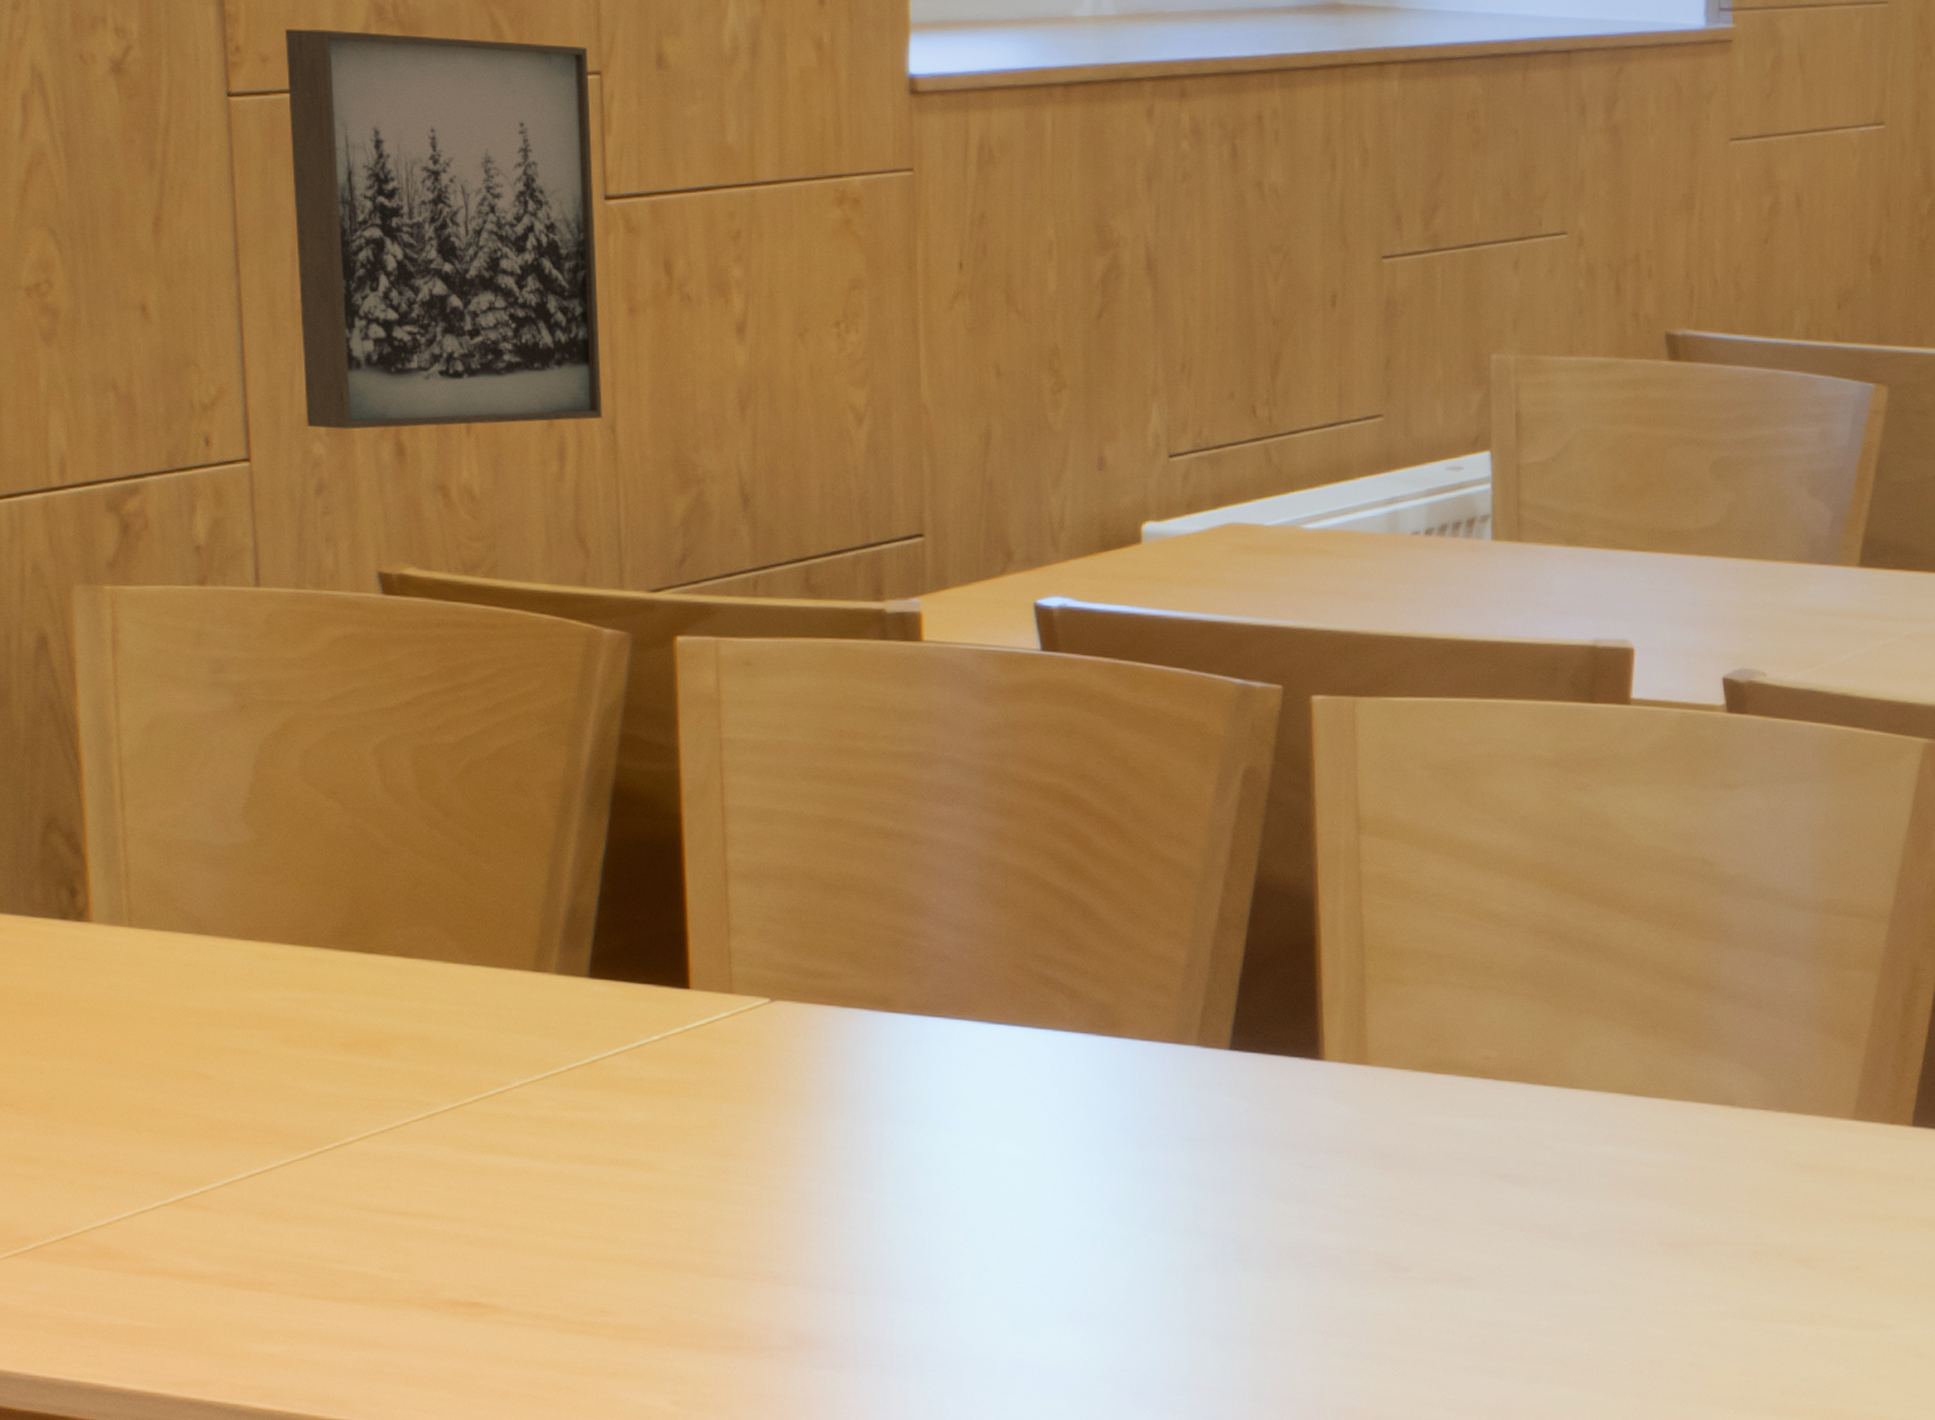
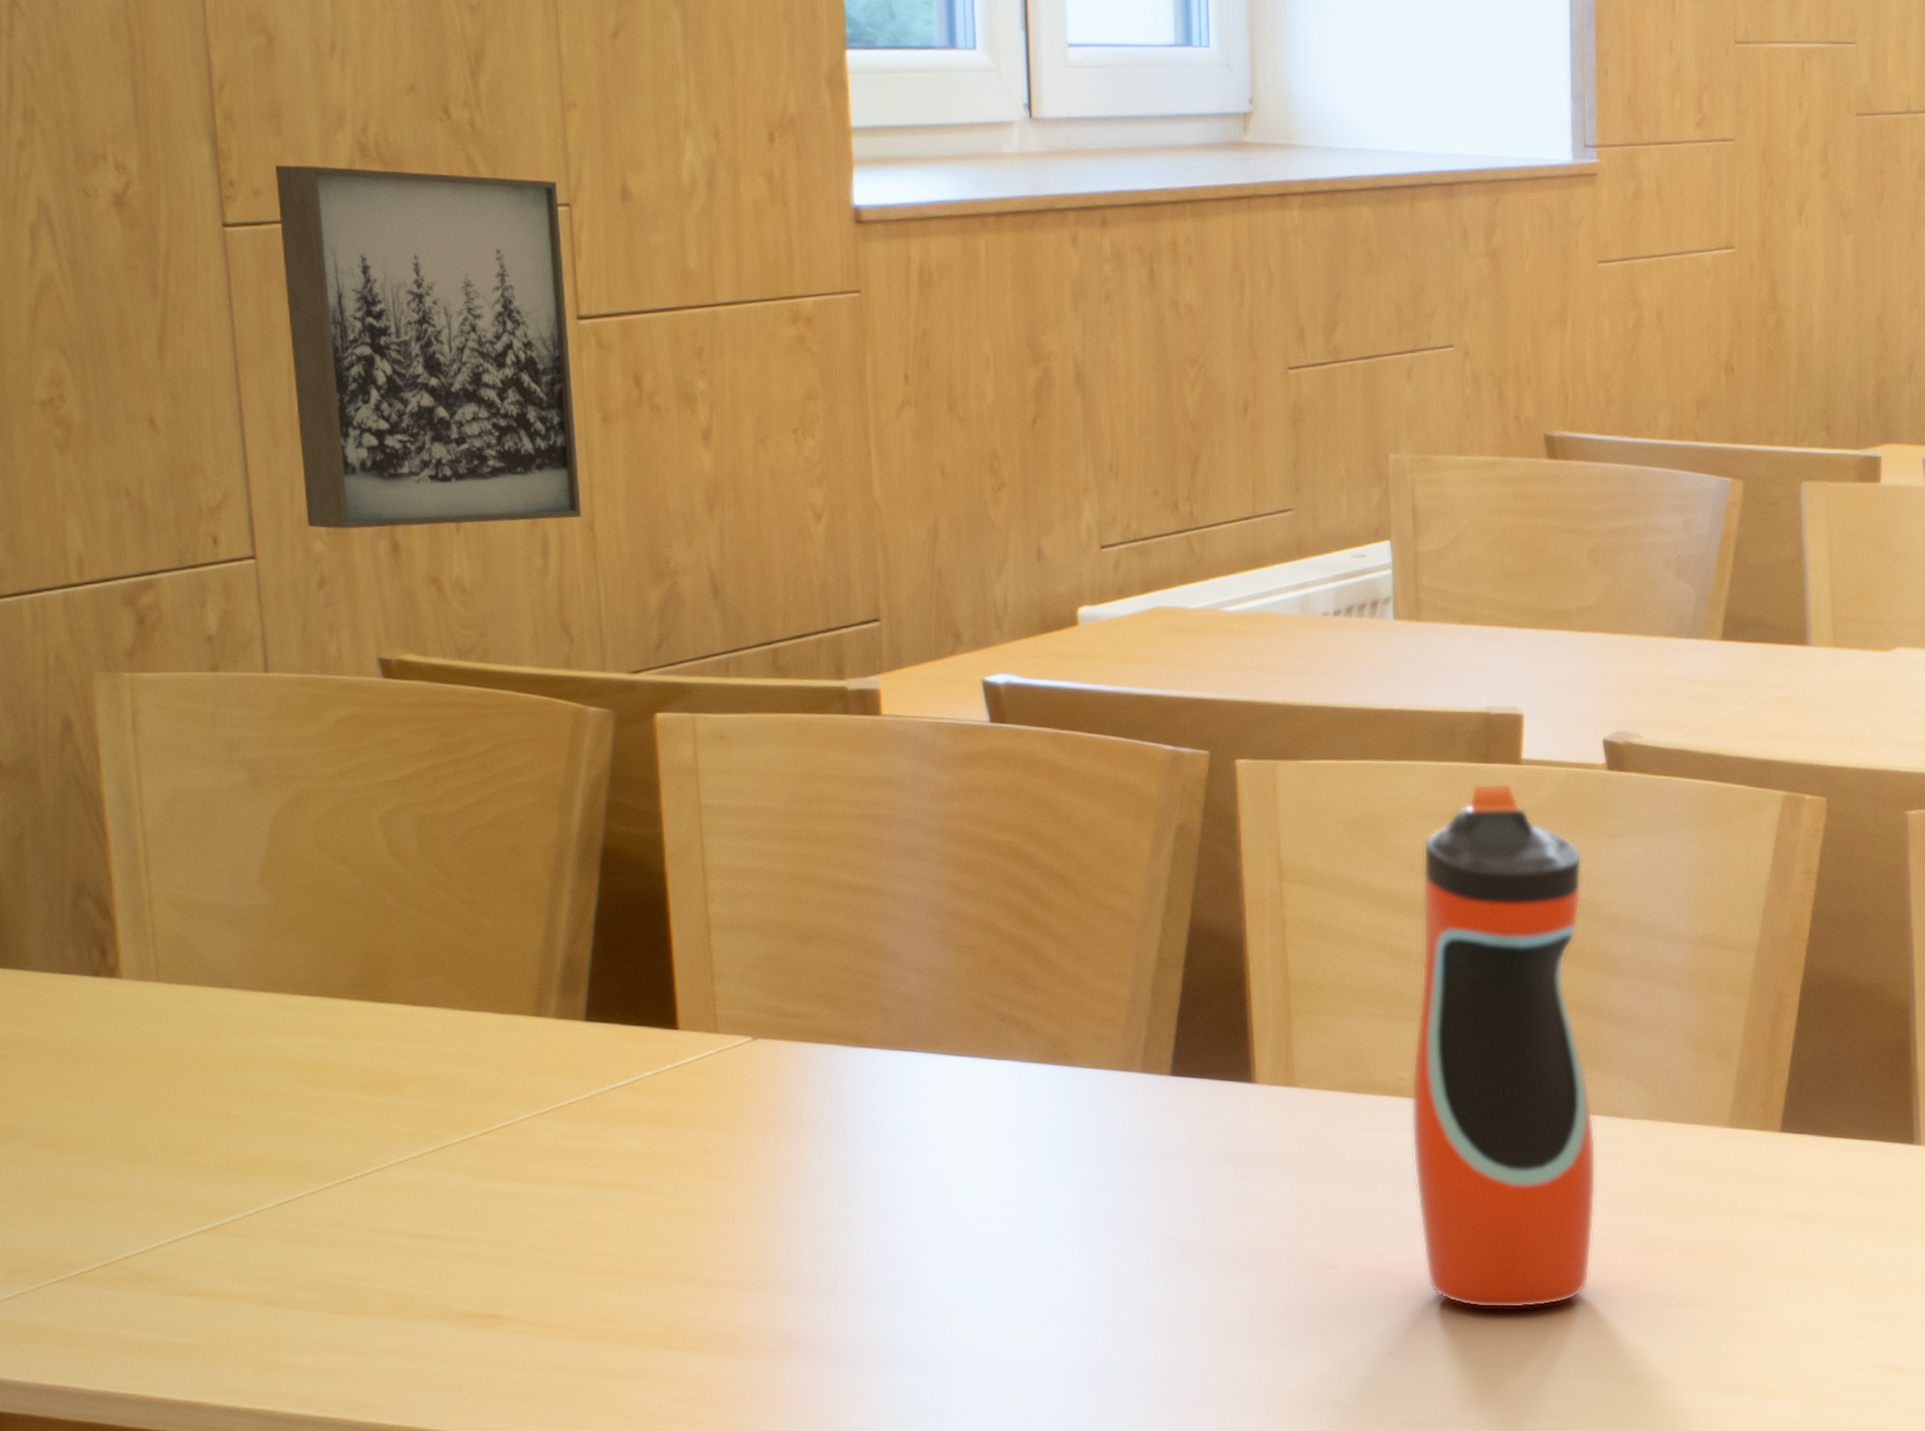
water bottle: none [1496,726,1703,1321] -> present [1411,783,1596,1308]

